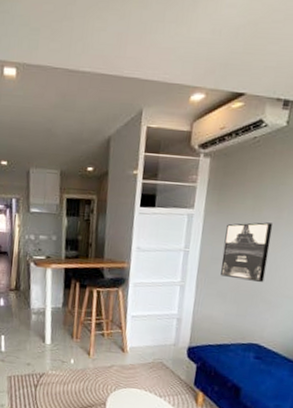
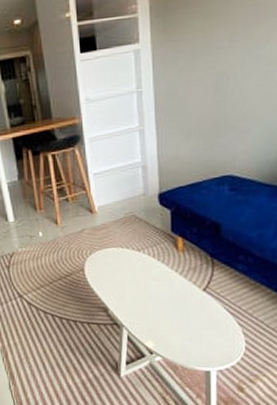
wall art: present [221,222,273,282] -> none [178,41,228,111]

